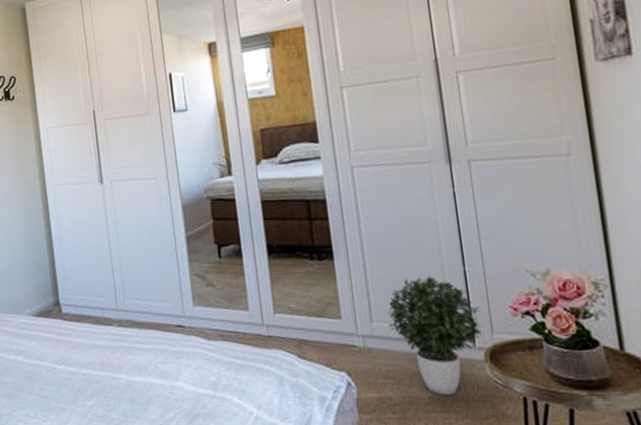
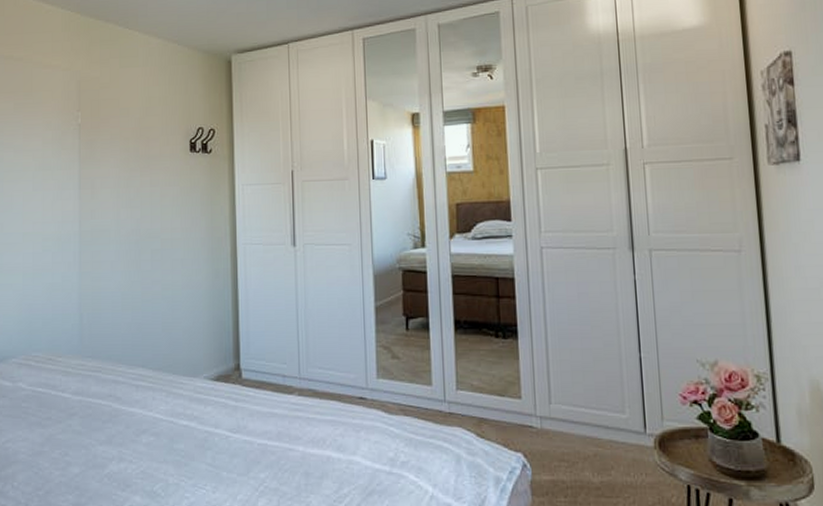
potted plant: present [387,276,482,395] -> none [565,360,653,480]

